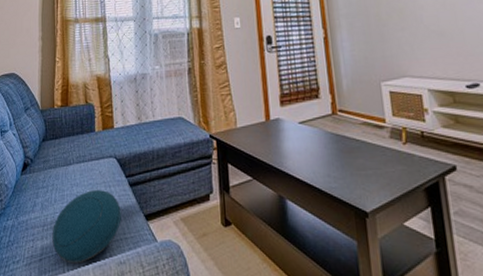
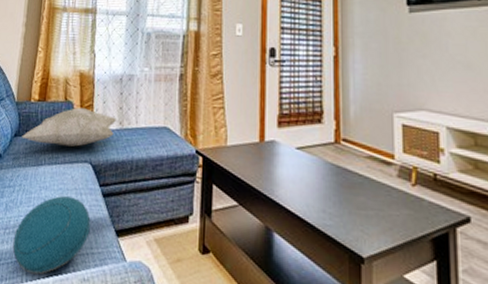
decorative pillow: none [49,108,135,145] -> present [21,108,116,147]

